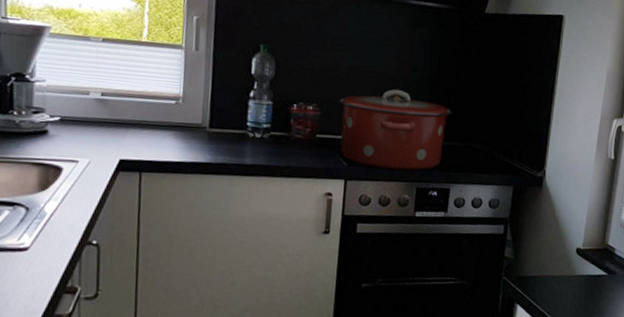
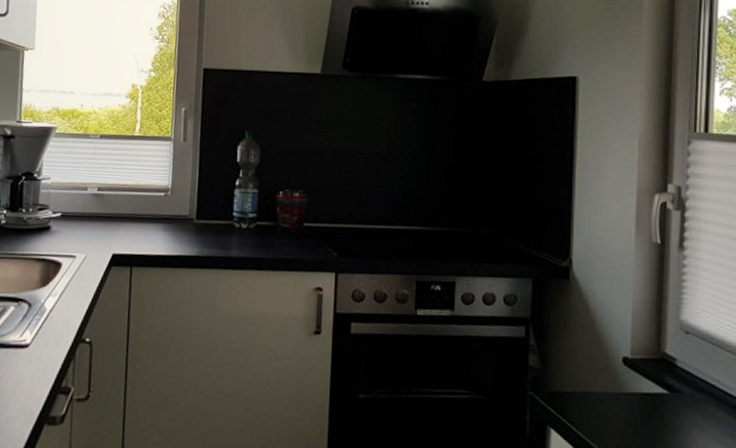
casserole: present [336,88,454,172] -> none [324,170,454,264]

